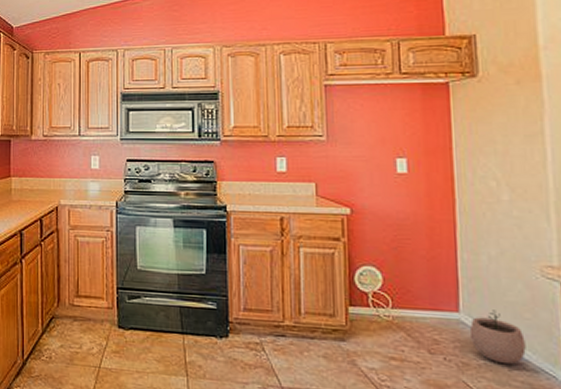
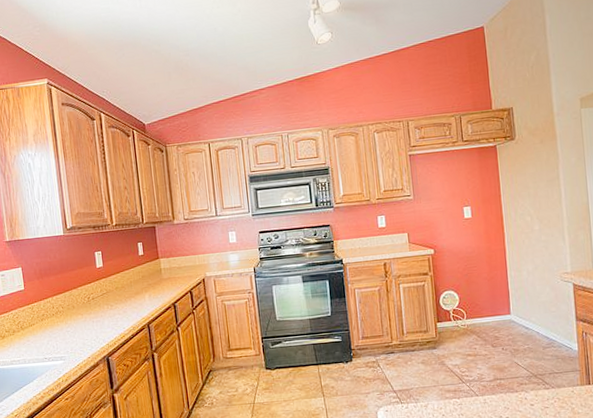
plant pot: present [469,310,526,365] -> none [517,309,553,346]

